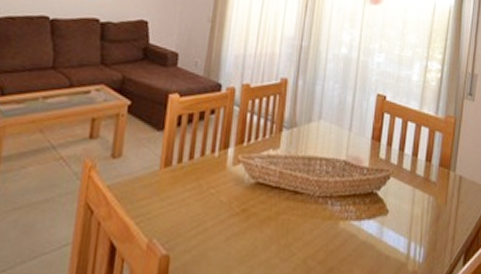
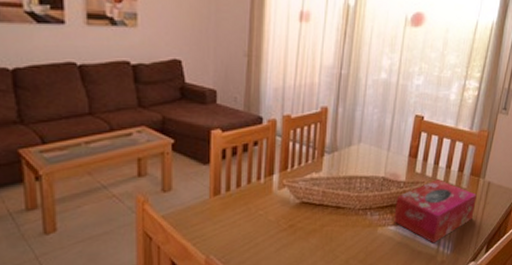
tissue box: none [357,168,448,247] -> present [394,179,477,244]

